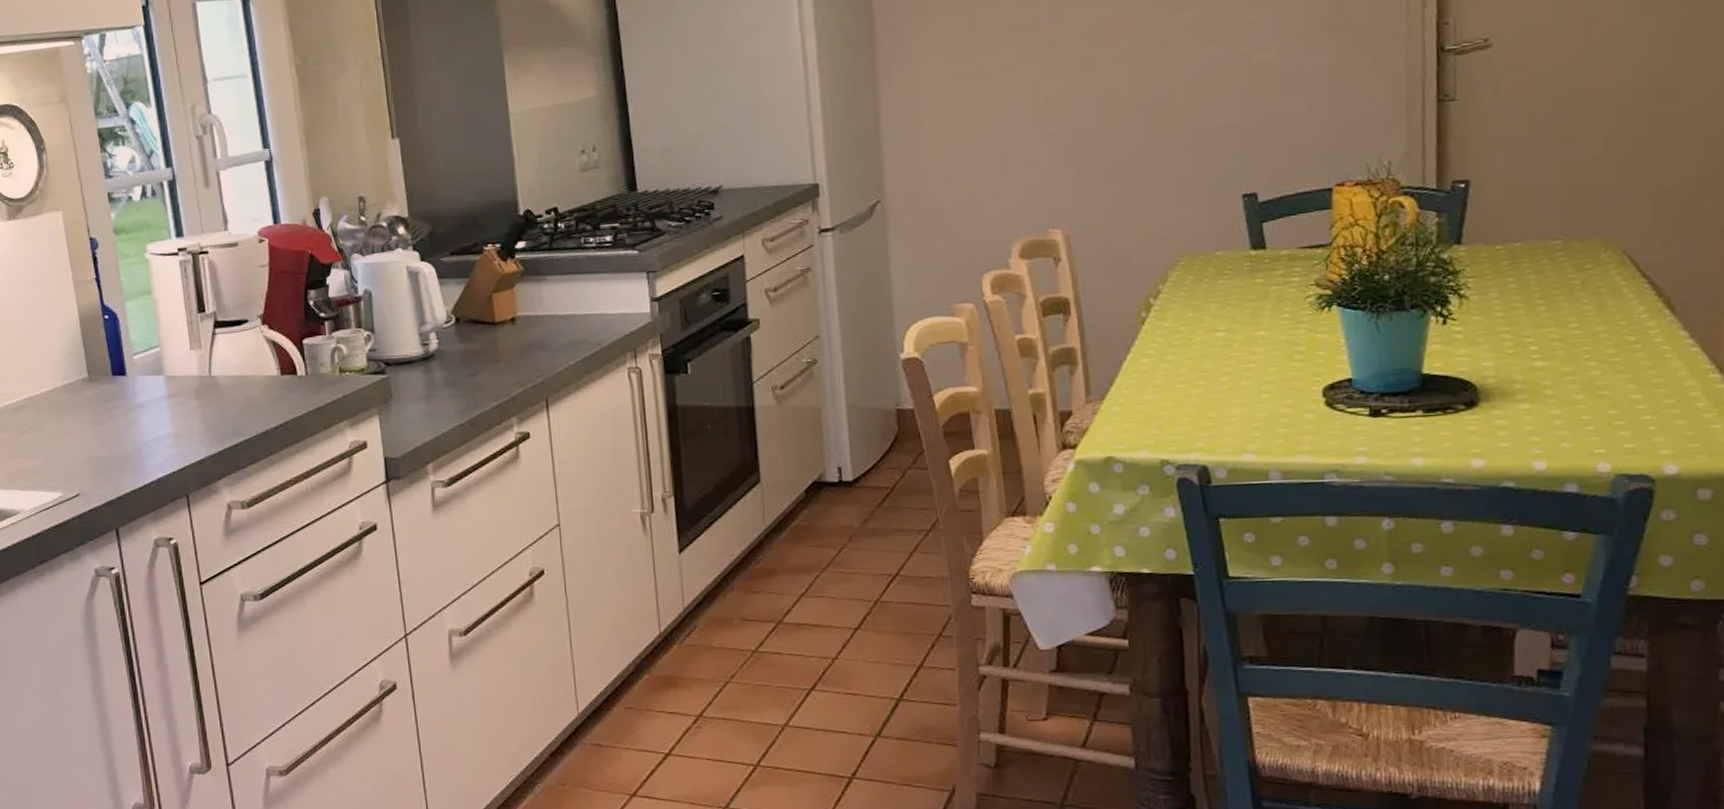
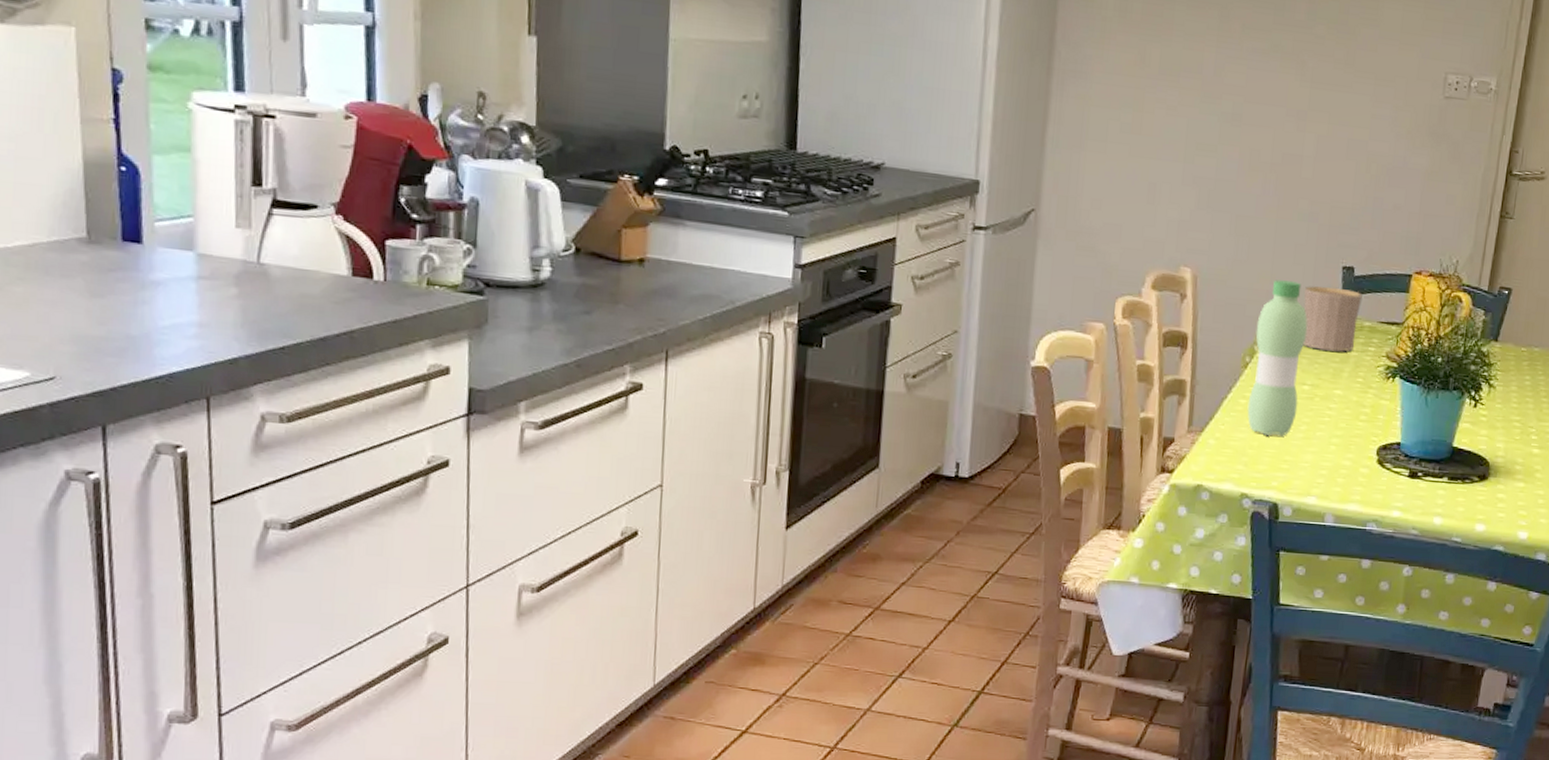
water bottle: none [1148,221,1214,393] -> present [1247,280,1308,436]
cup: none [1198,218,1273,290] -> present [1302,286,1363,352]

